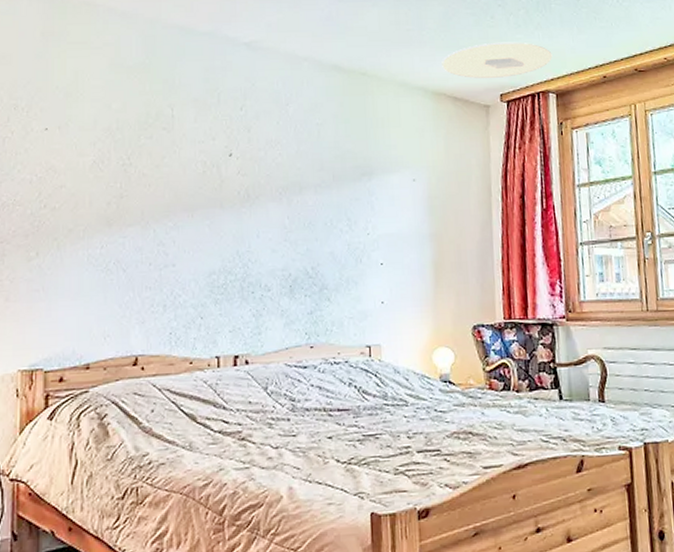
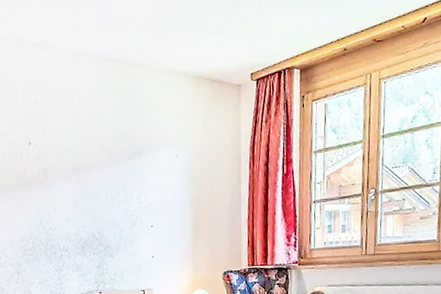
ceiling light: present [442,42,553,78] -> none [200,21,299,61]

